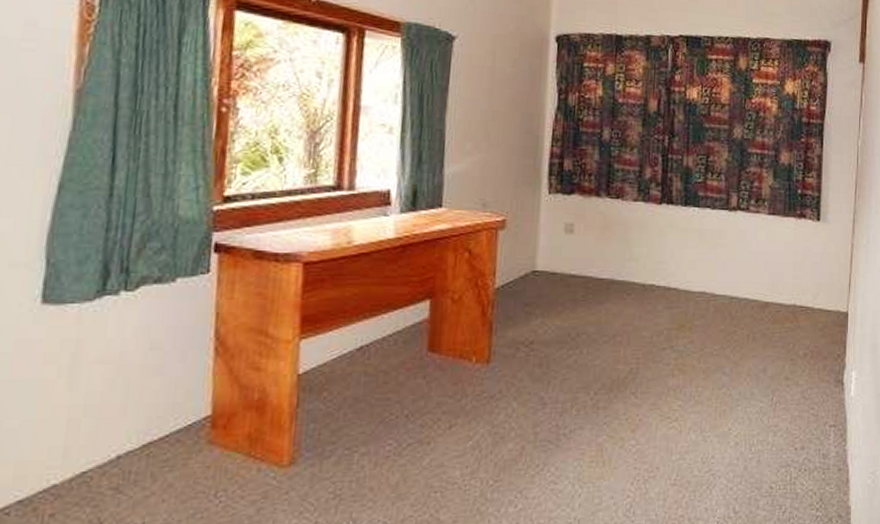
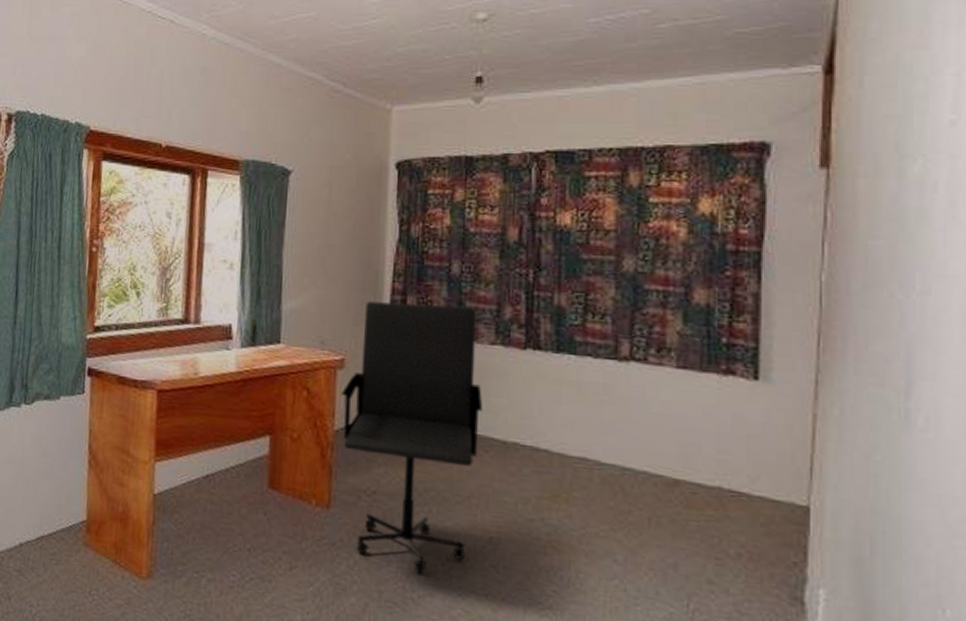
office chair: none [503,165,627,410] -> present [342,301,483,574]

